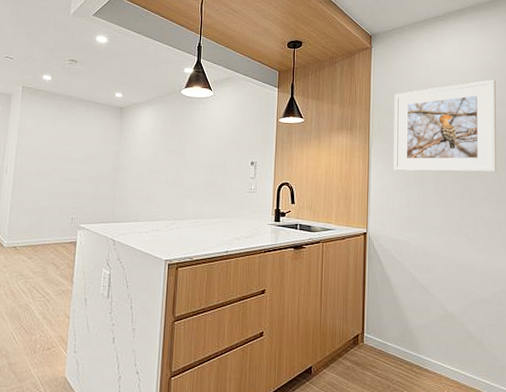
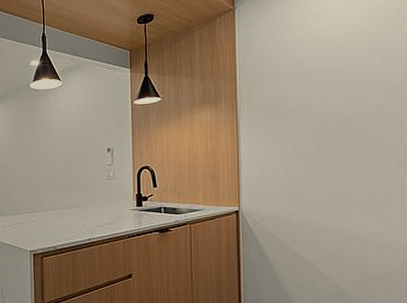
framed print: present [393,79,496,173] -> none [265,23,397,142]

